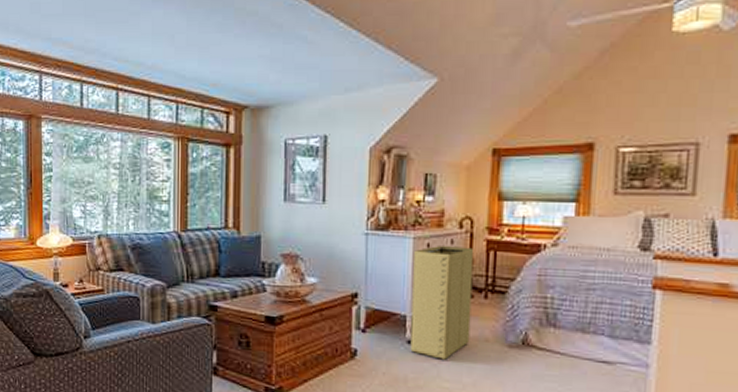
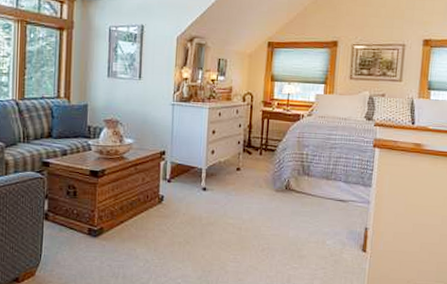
laundry hamper: present [410,245,474,361] -> none [204,114,253,203]

